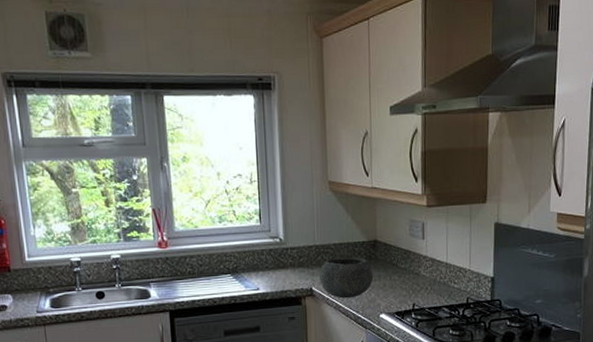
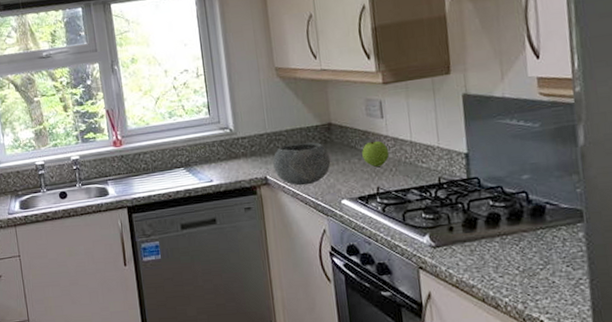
apple: none [402,260,427,285] -> present [362,141,390,167]

